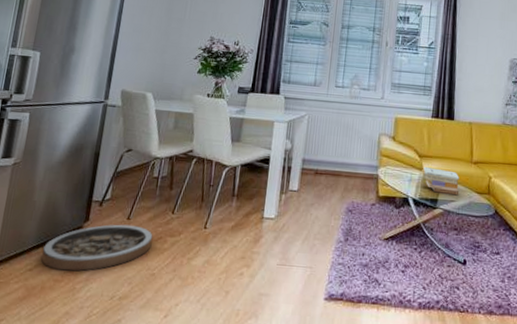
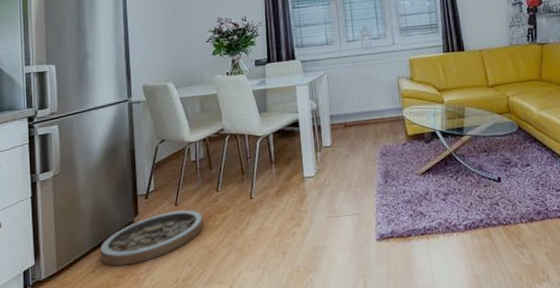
books: present [423,167,459,196] -> none [444,98,482,122]

